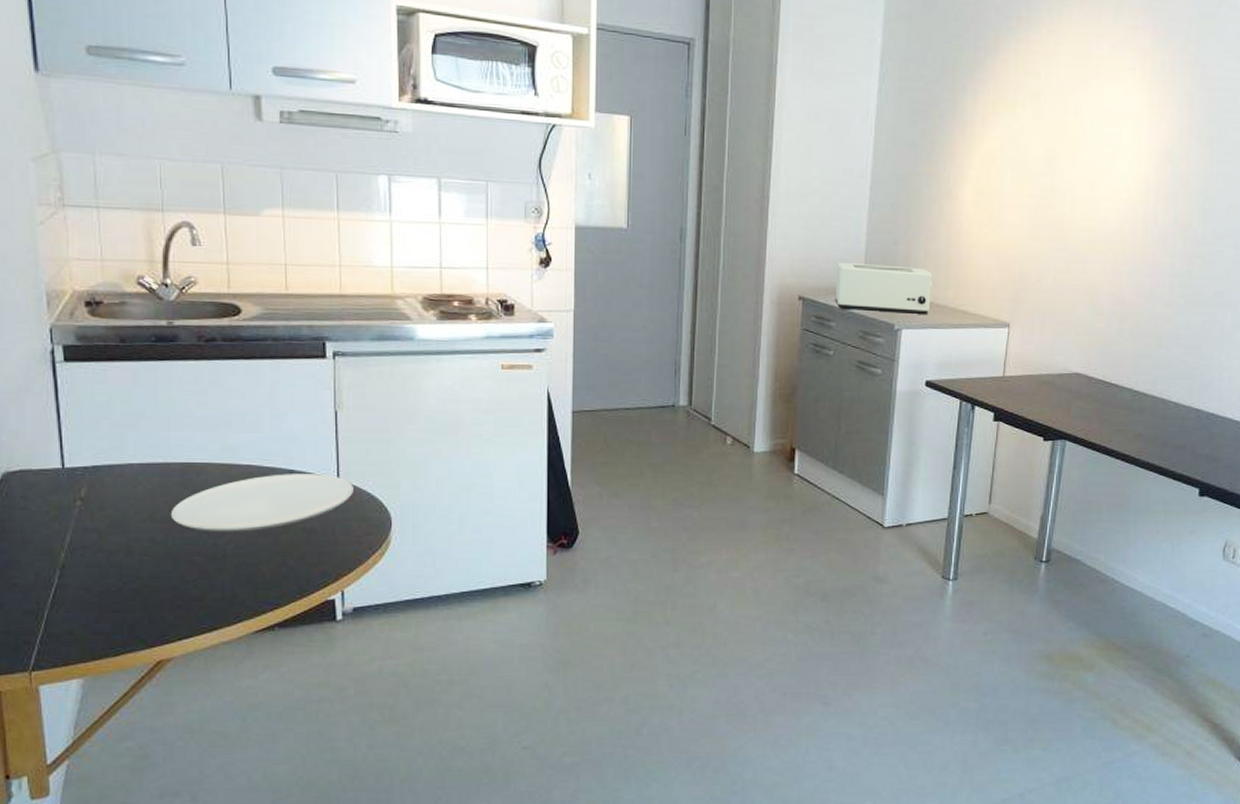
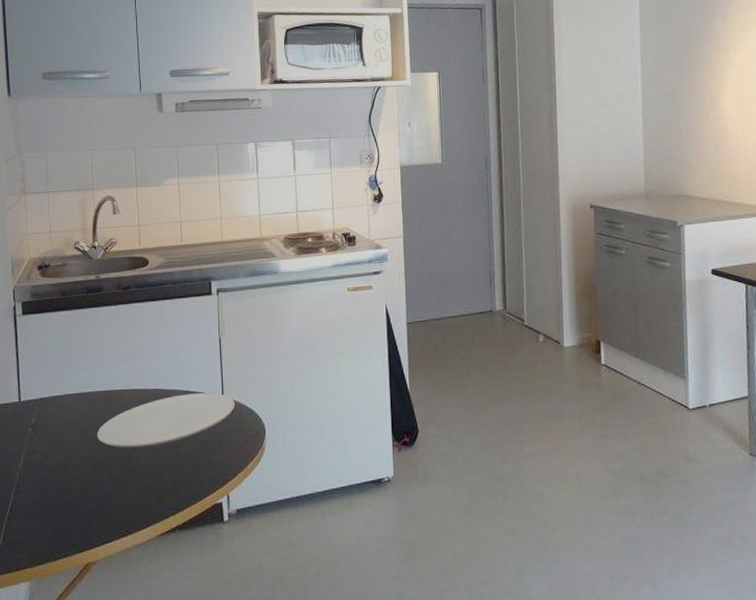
toaster: present [835,261,934,315] -> none [621,169,708,213]

